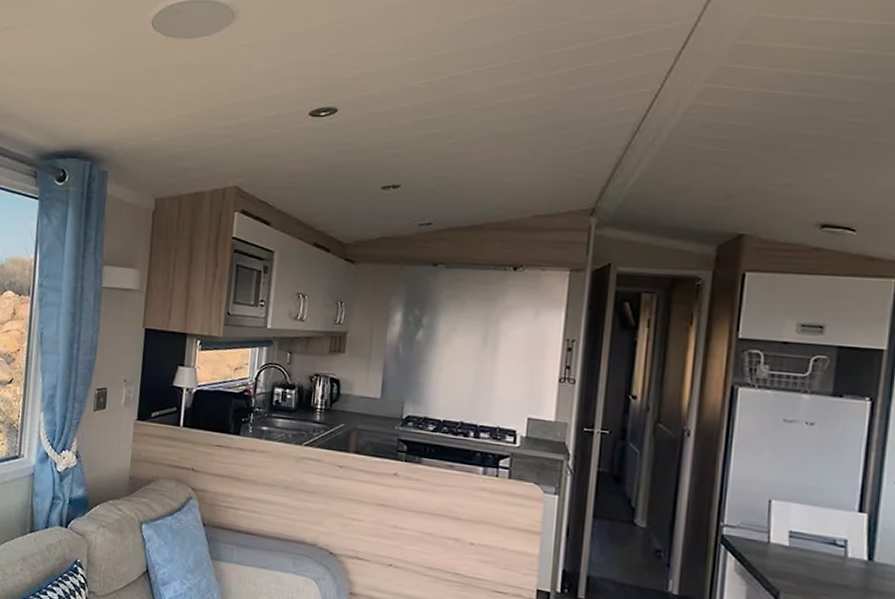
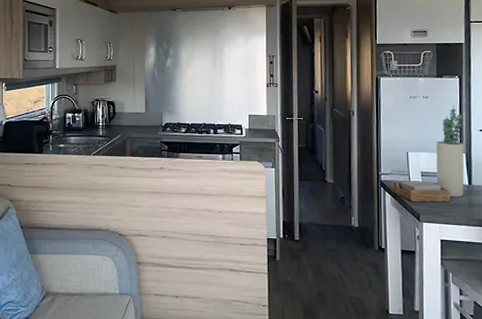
napkin holder: none [737,538,836,582] -> present [391,180,451,202]
vase: none [813,440,871,578] -> present [436,105,465,198]

